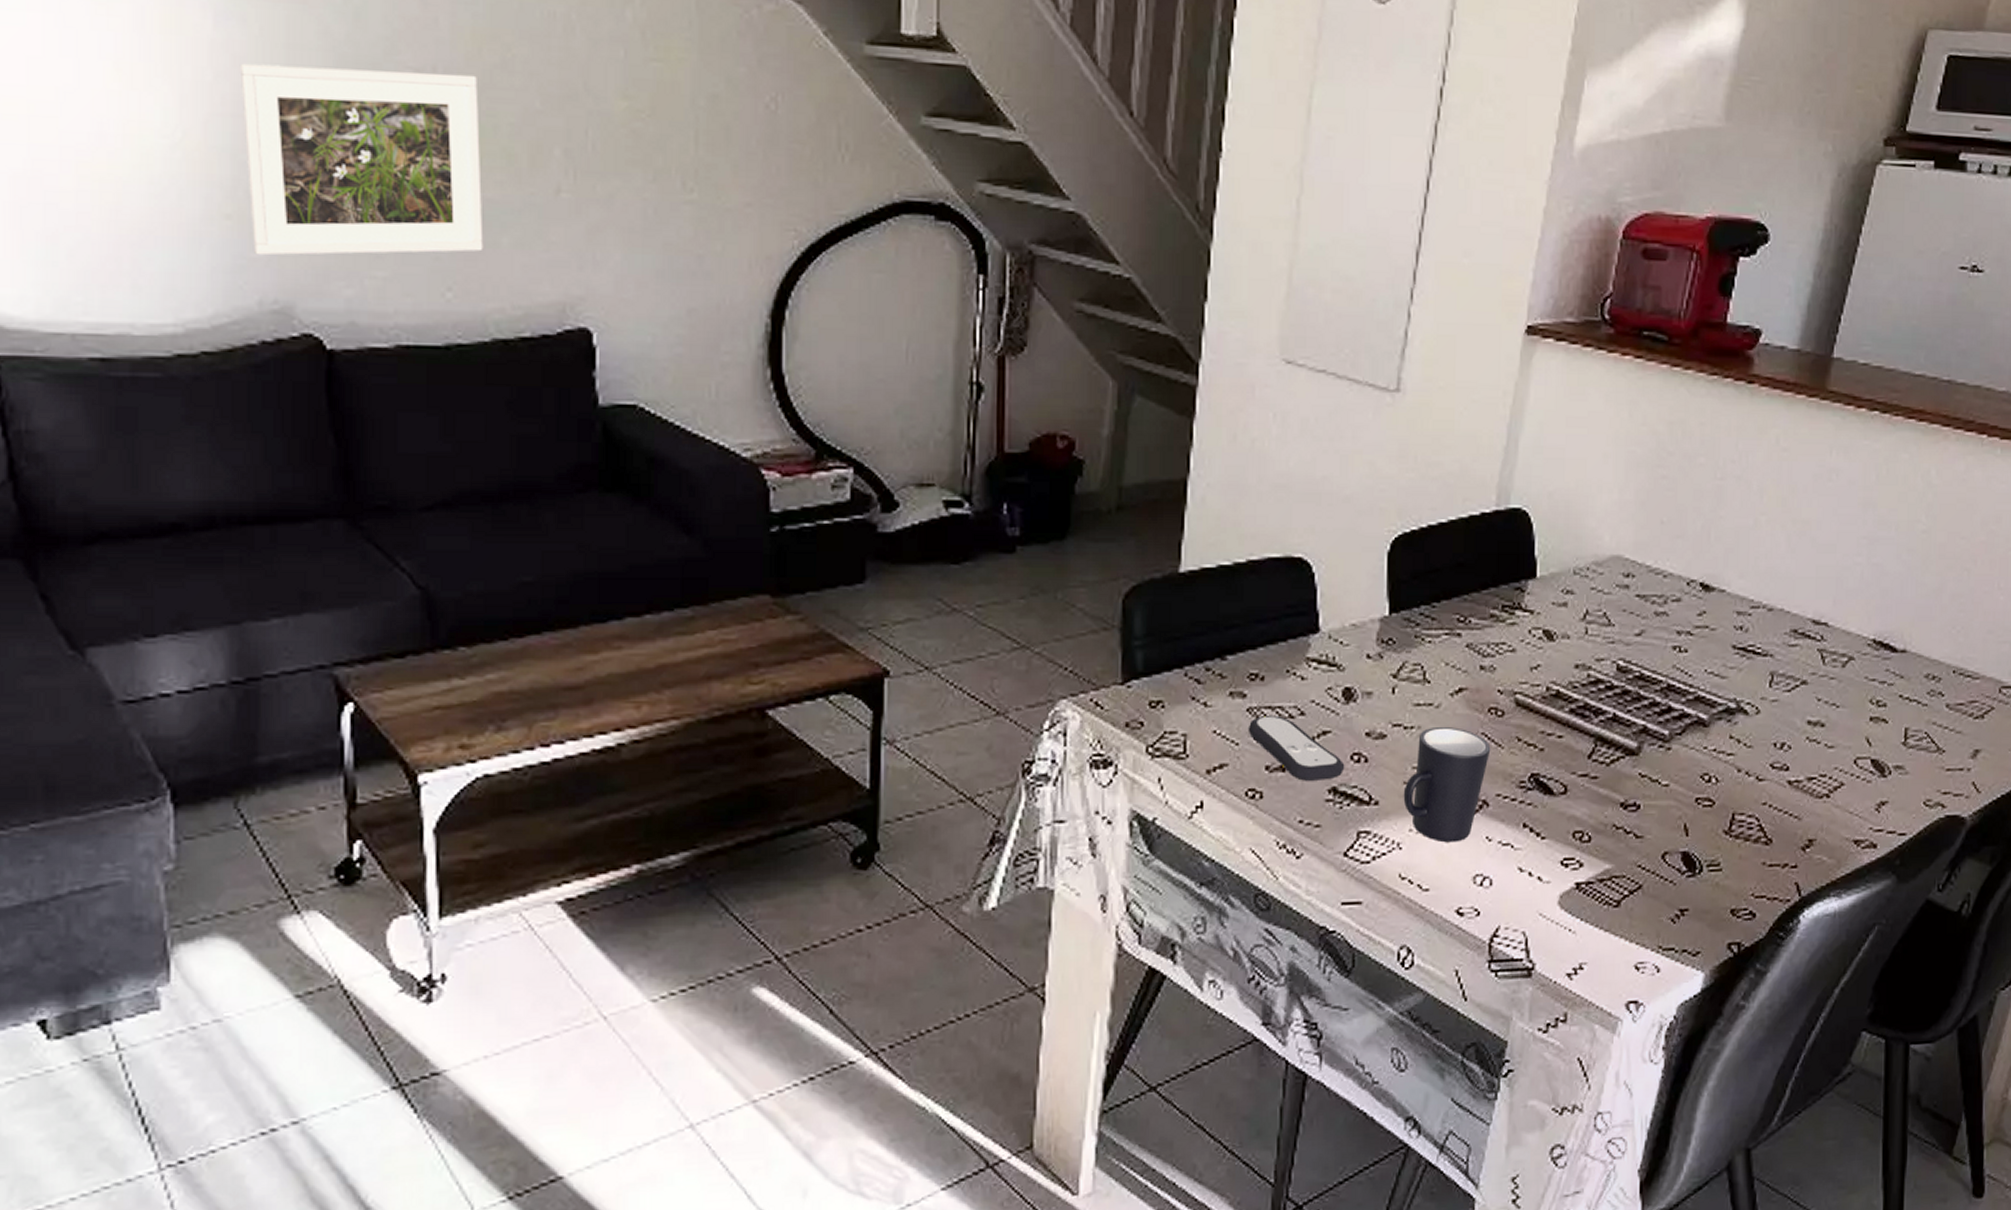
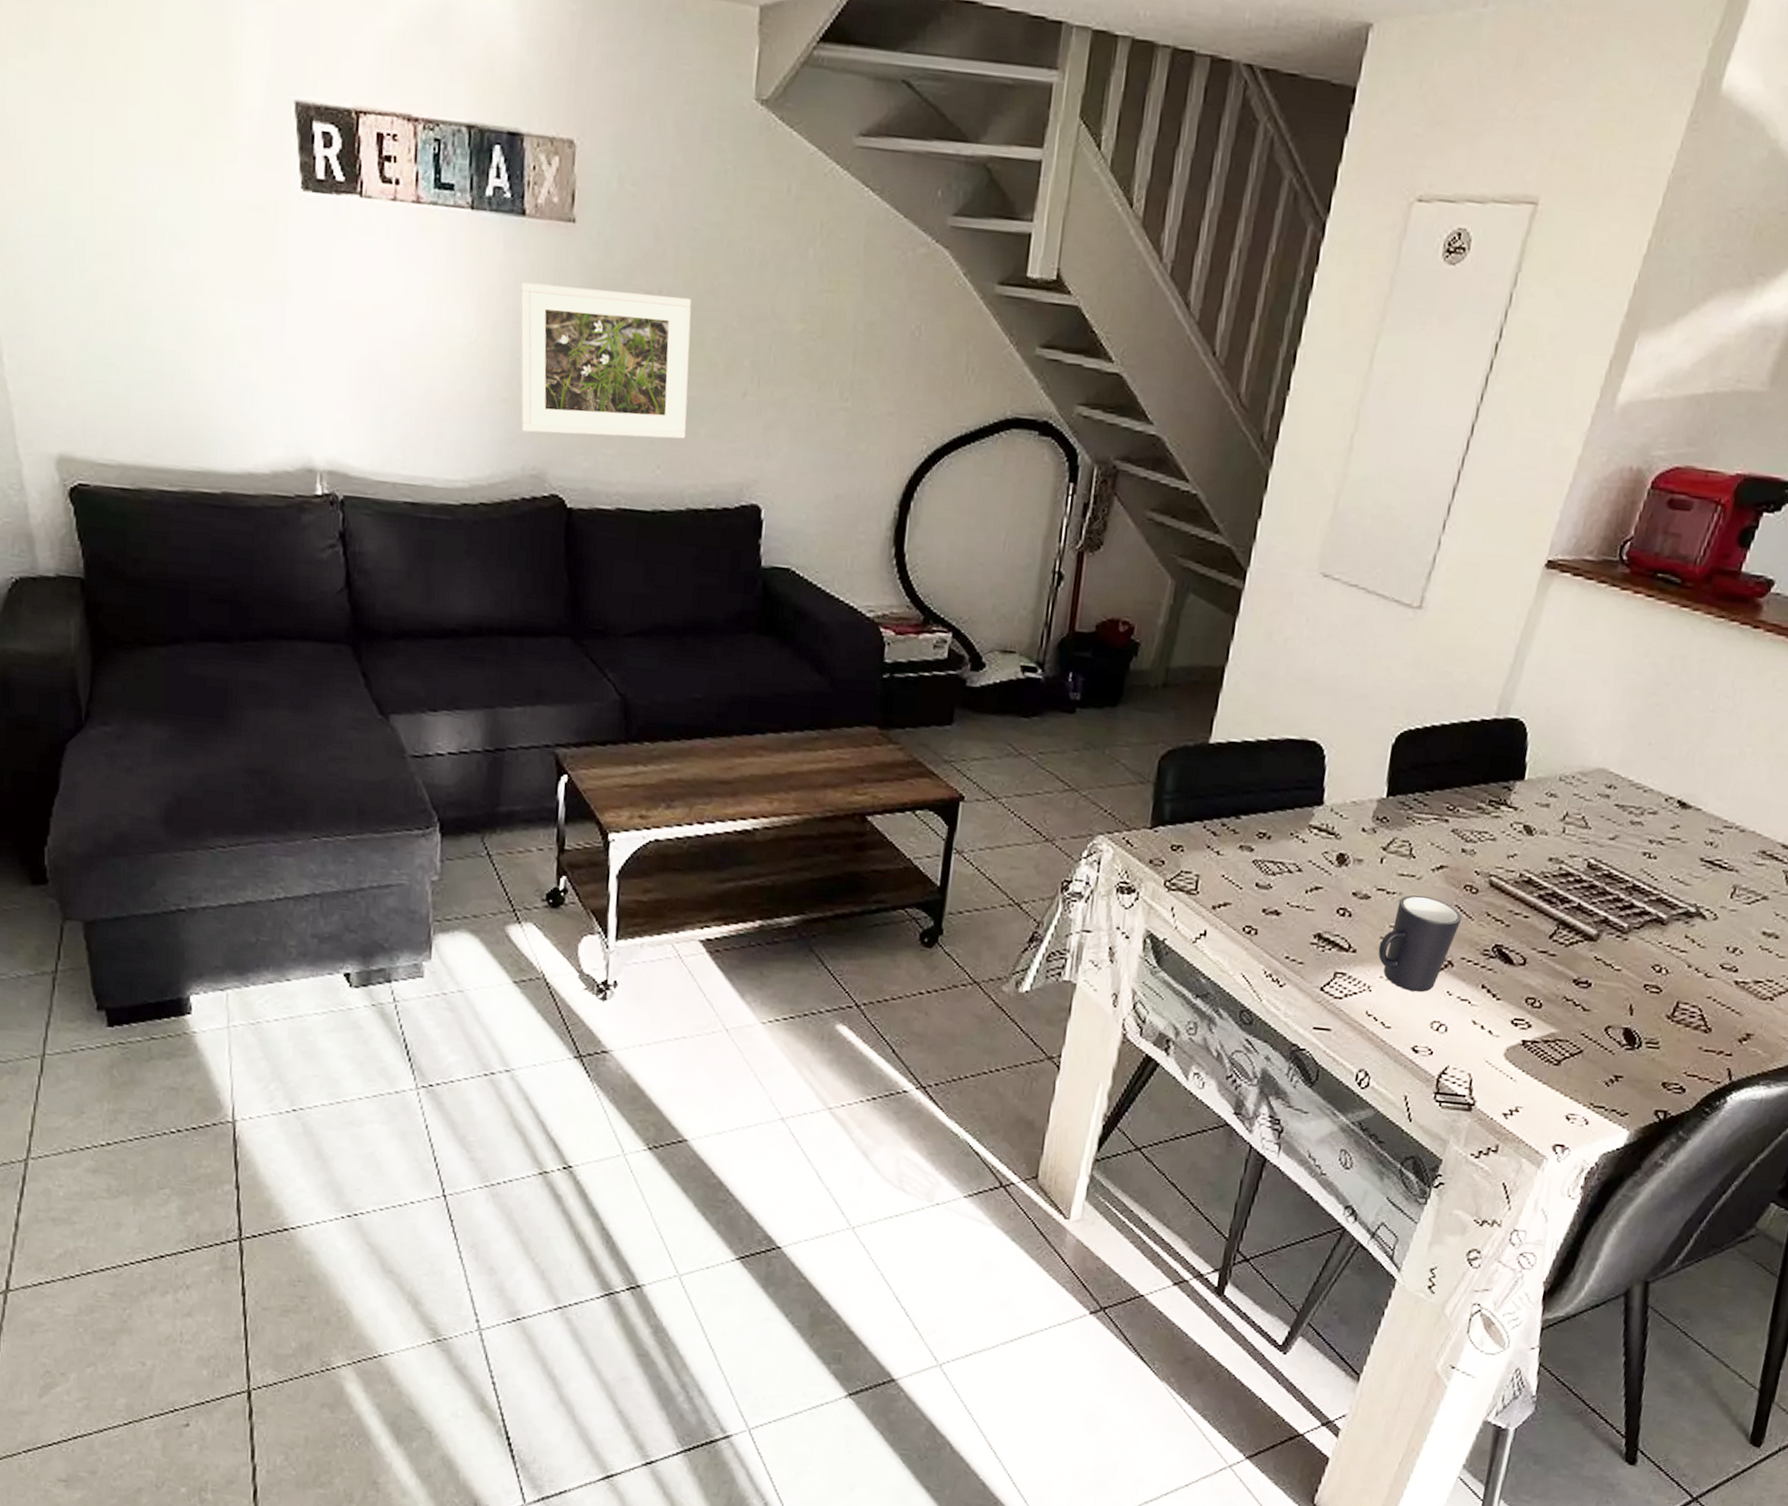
remote control: present [1248,716,1345,781] -> none [1251,868,1331,927]

